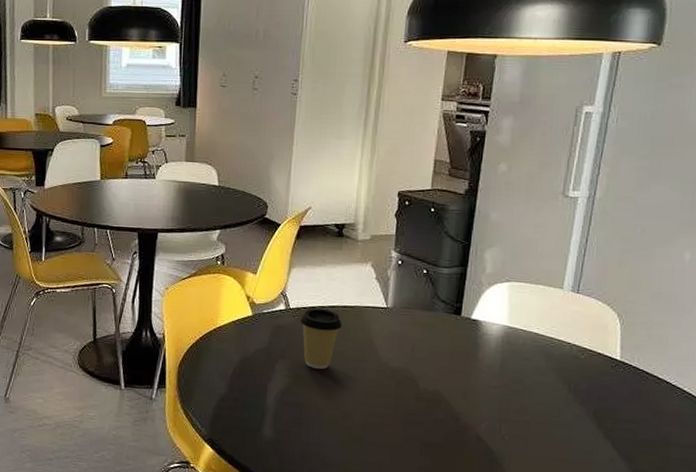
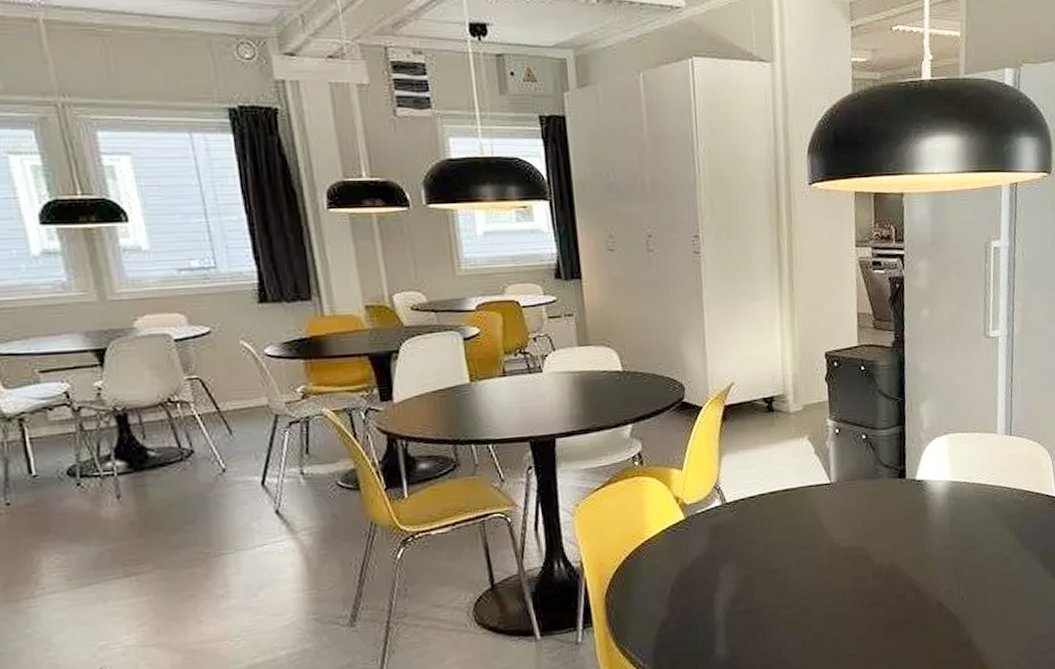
coffee cup: present [300,308,343,370] -> none [739,496,787,567]

